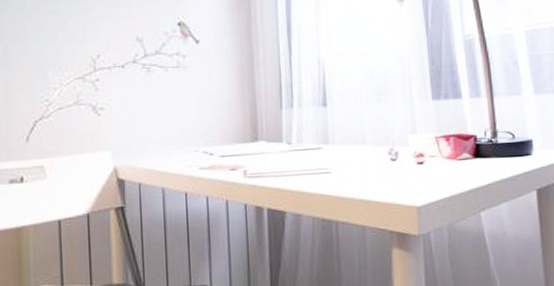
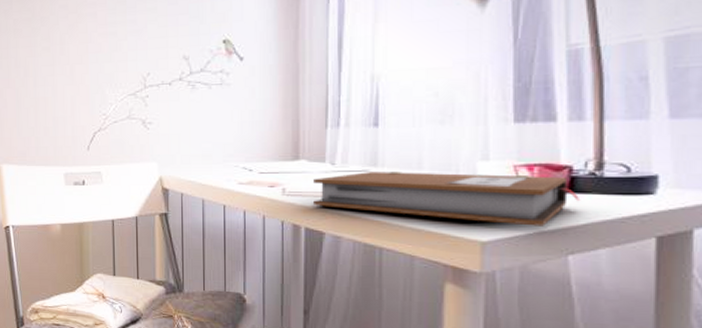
notebook: none [273,144,485,189] -> present [314,172,581,226]

